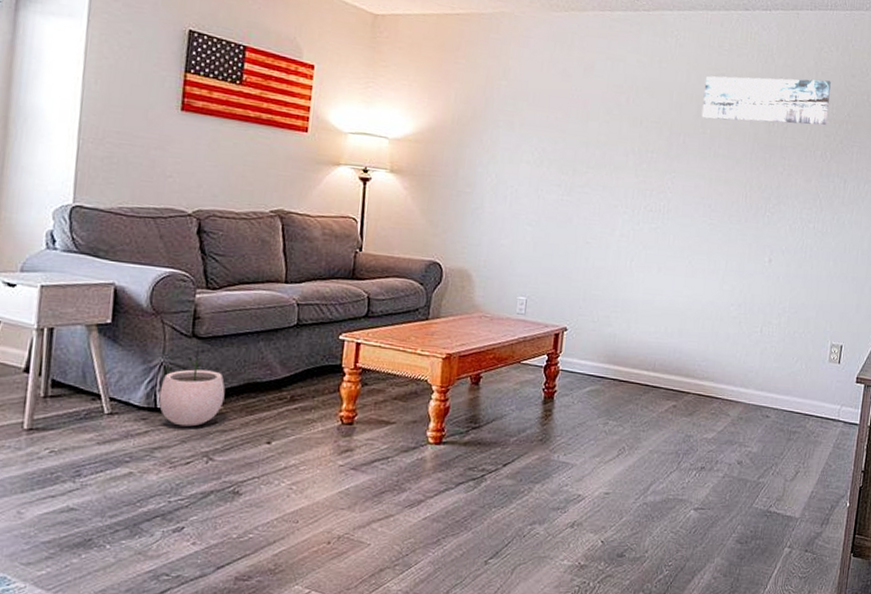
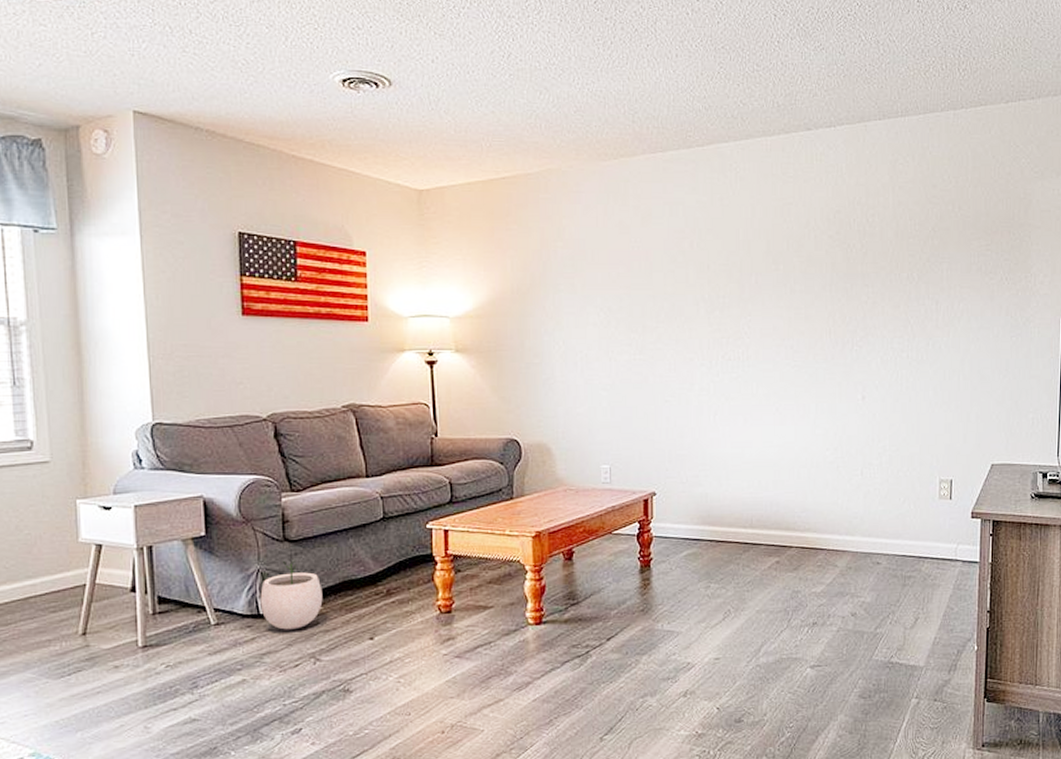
wall art: present [701,76,831,125] -> none [772,195,910,254]

